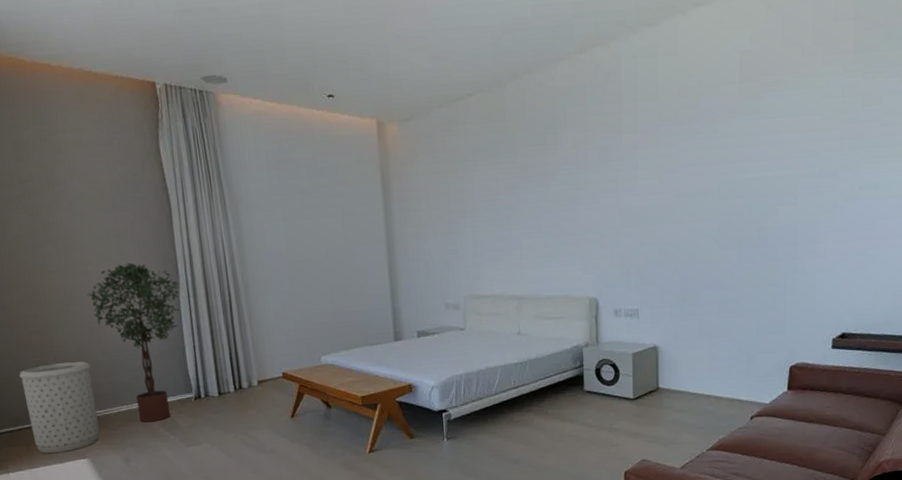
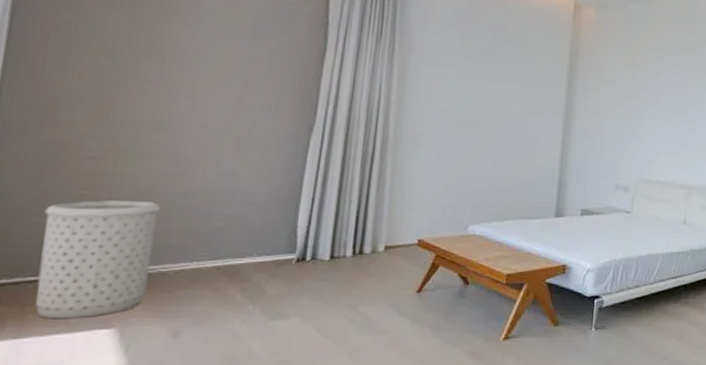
potted tree: present [87,262,180,423] -> none [184,94,314,286]

